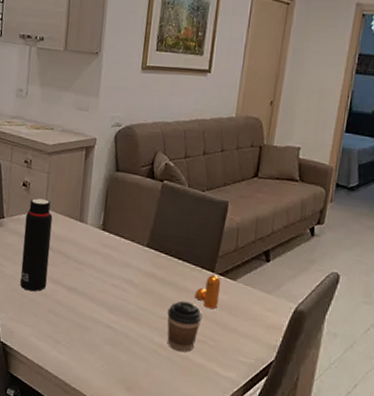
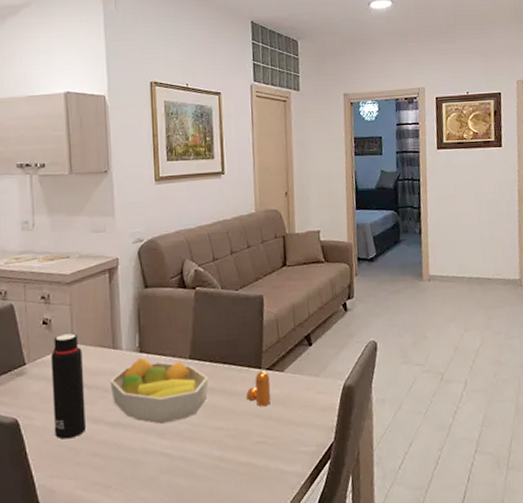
fruit bowl: none [72,234,162,301] -> present [110,357,209,424]
coffee cup: present [167,300,202,352] -> none [222,405,258,459]

